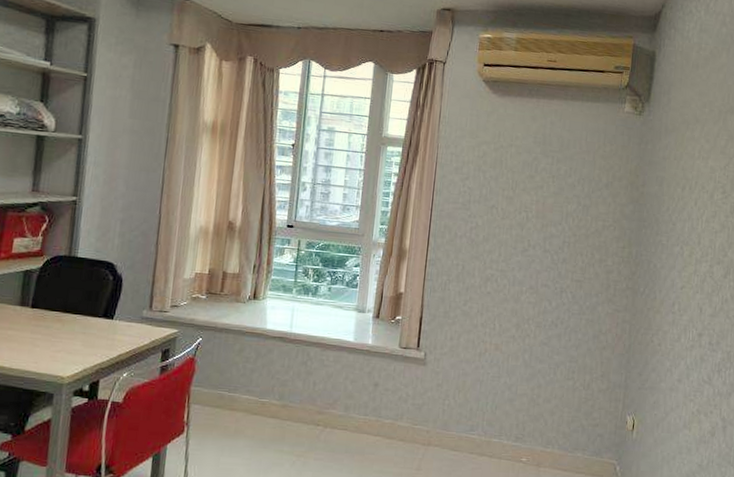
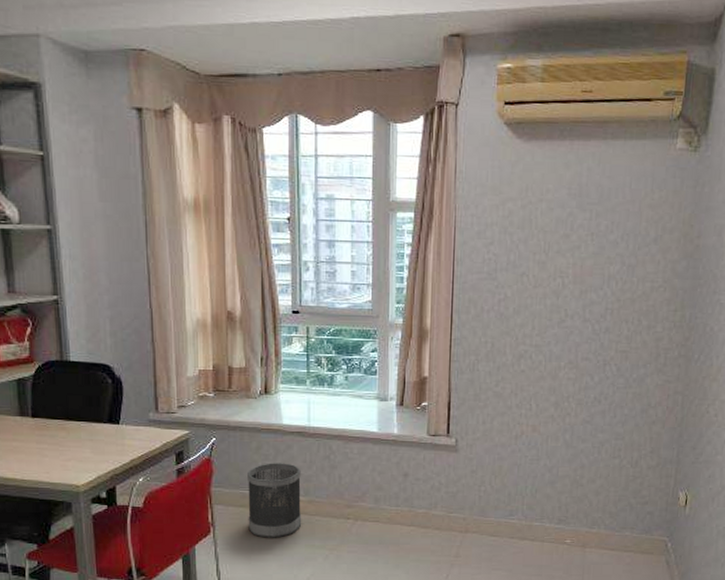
wastebasket: none [221,365,278,441] -> present [248,463,302,538]

